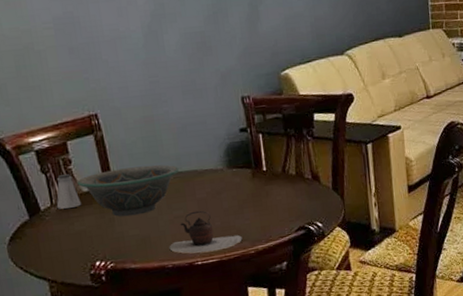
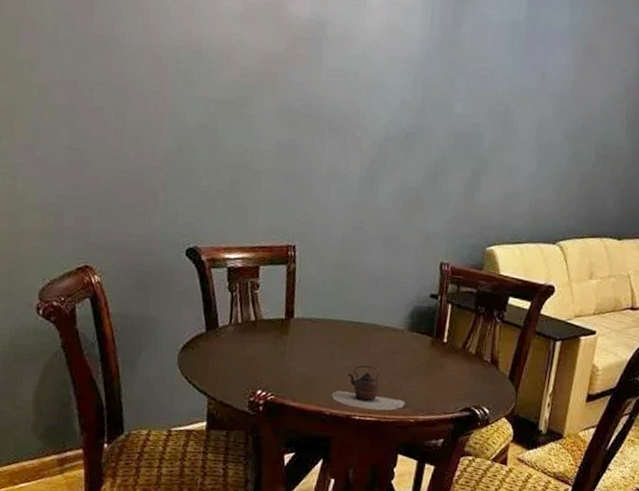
saltshaker: present [56,173,82,209] -> none [234,296,259,332]
decorative bowl: present [77,164,180,217] -> none [259,303,361,355]

